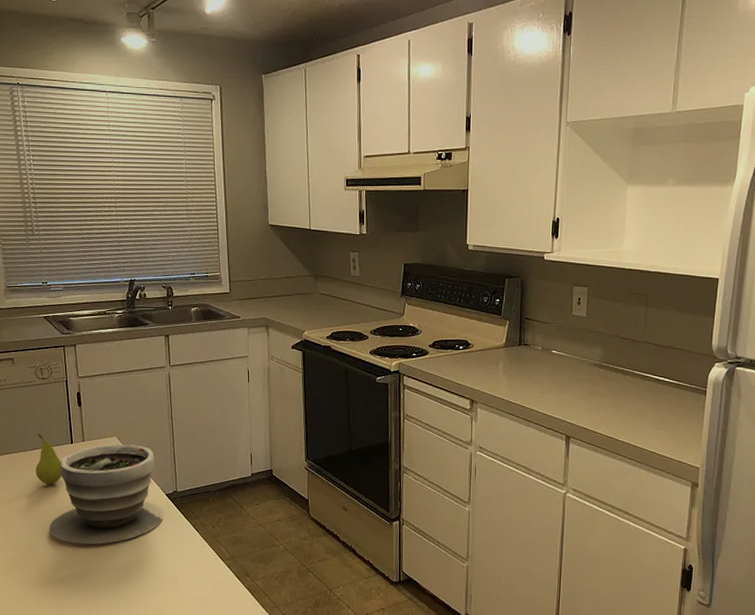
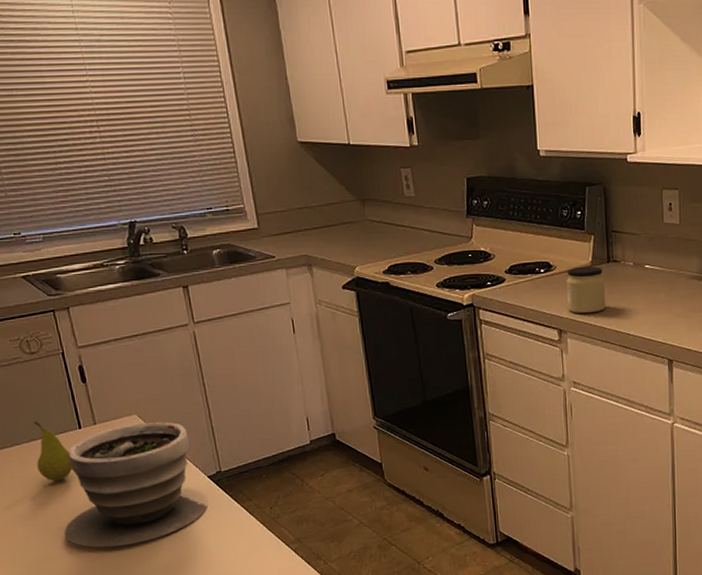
jar: none [481,346,515,389] -> present [566,266,605,314]

